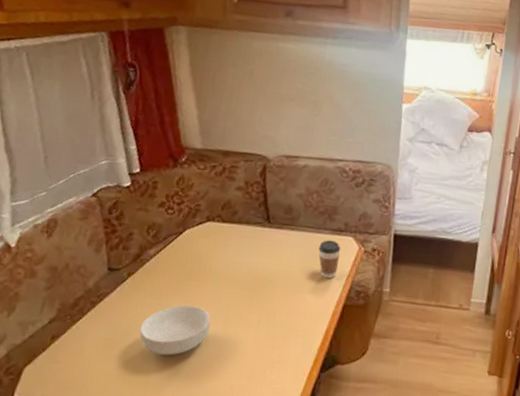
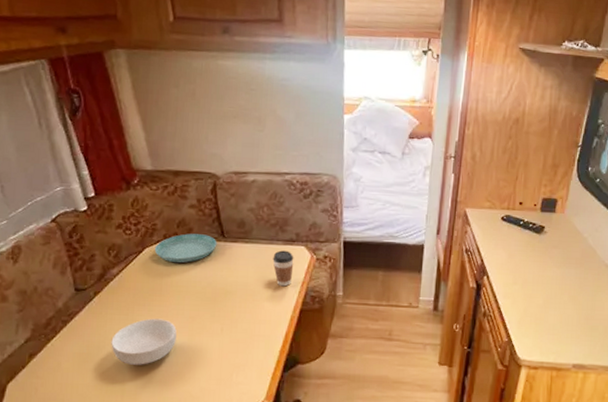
saucer: none [195,216,262,248] -> present [154,233,217,264]

